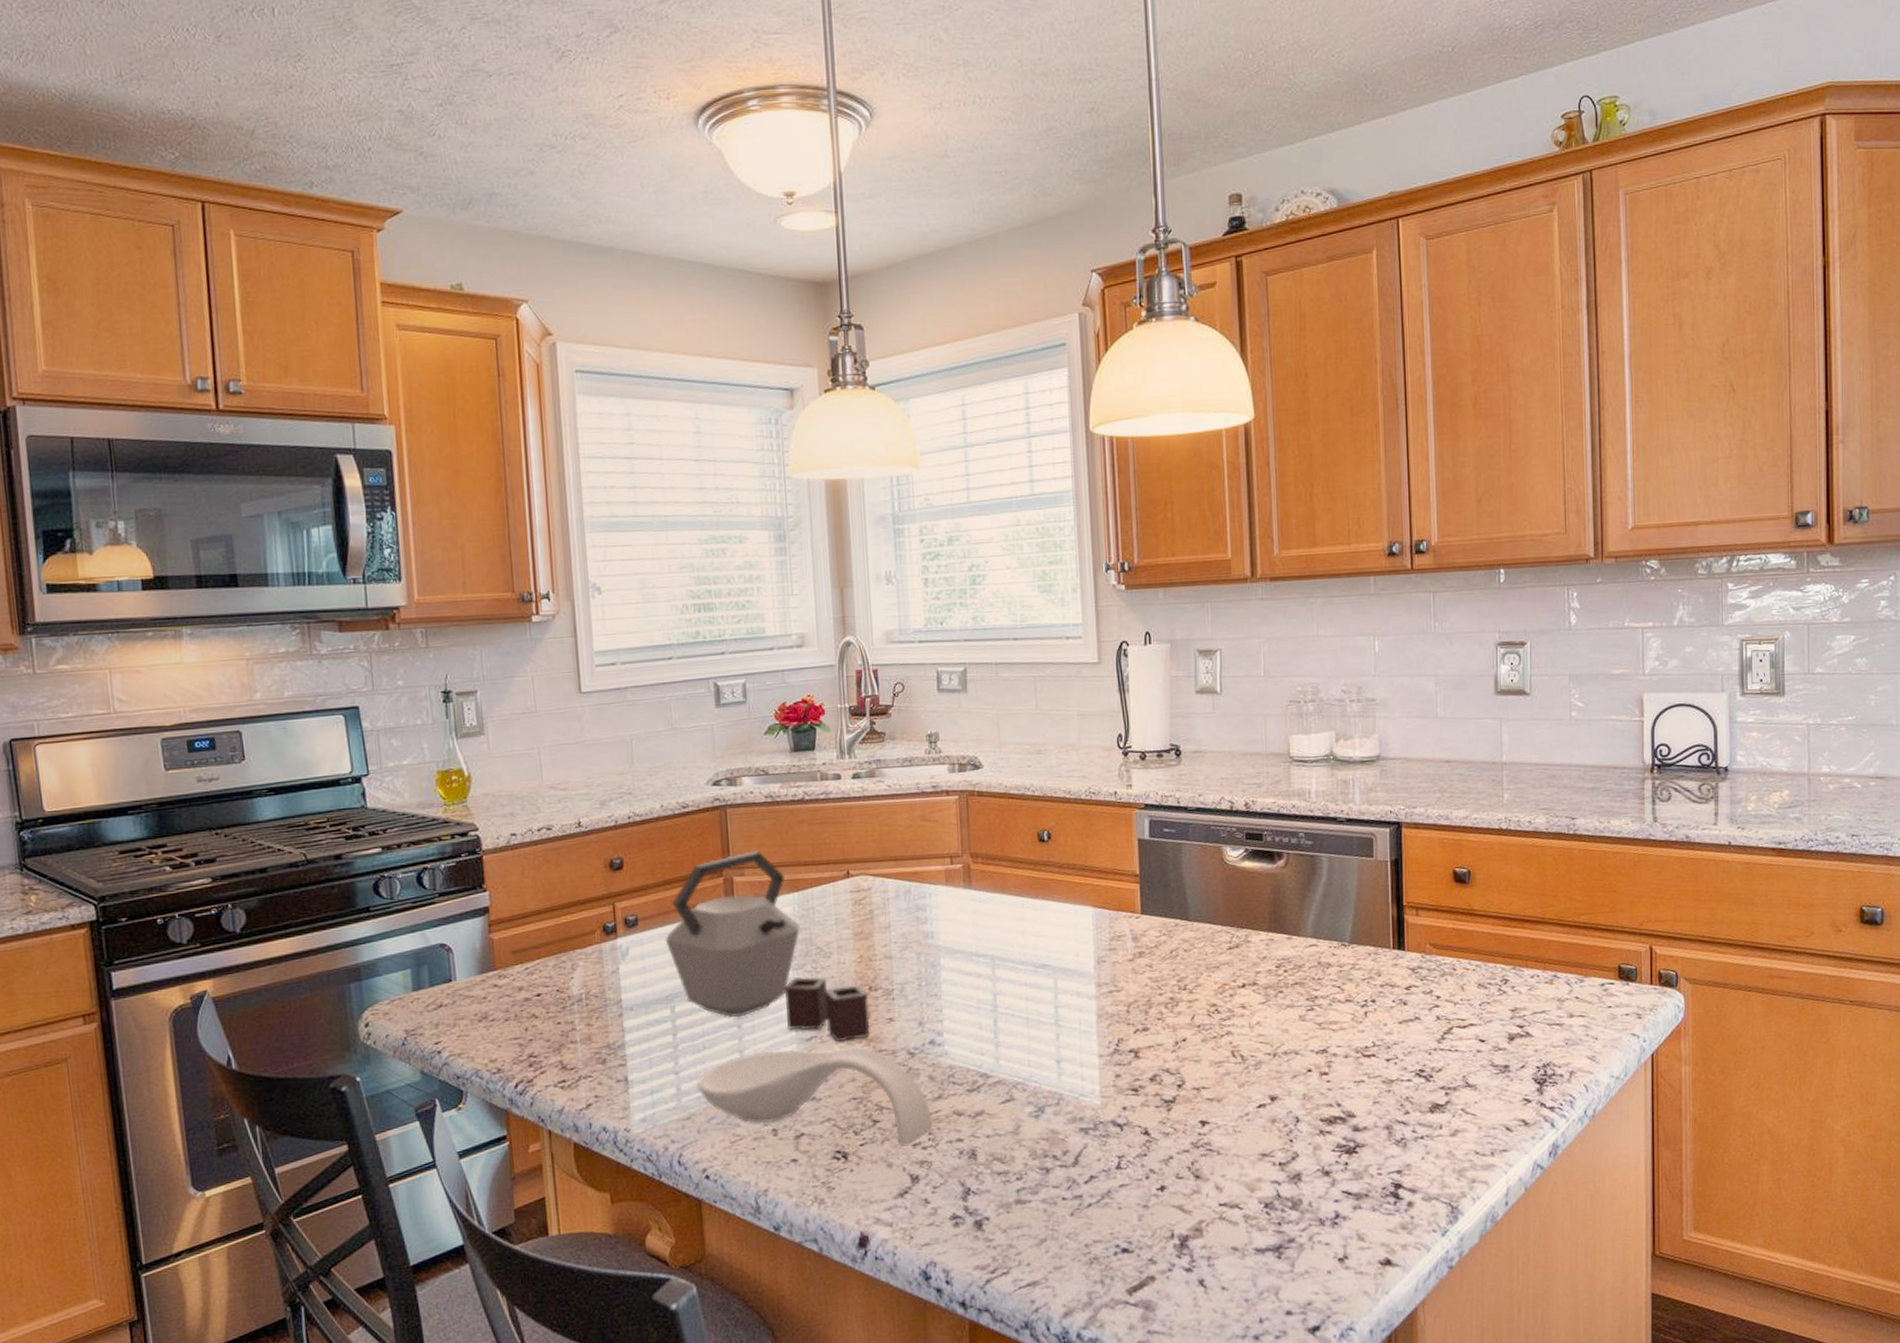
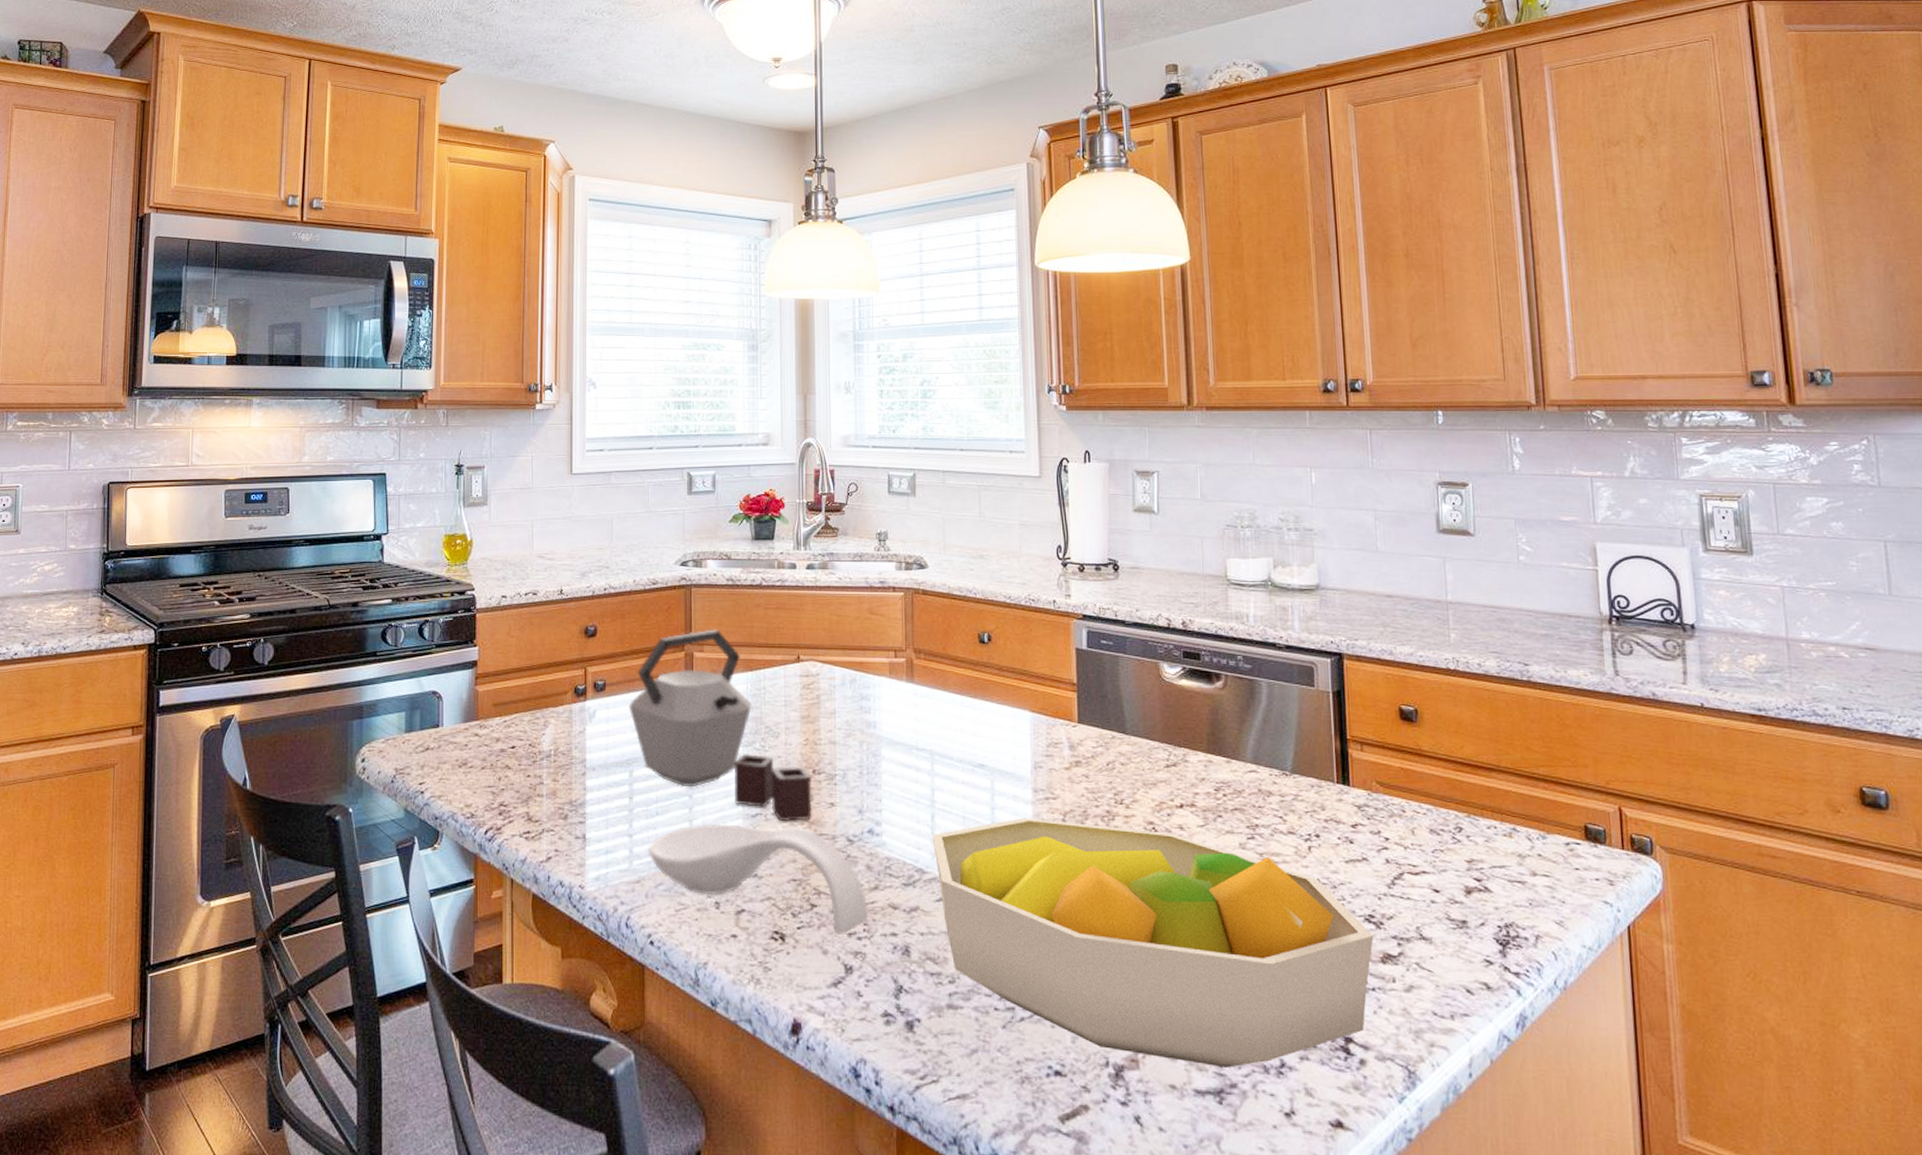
fruit bowl: none [995,1012,1424,1226] -> present [932,818,1374,1068]

